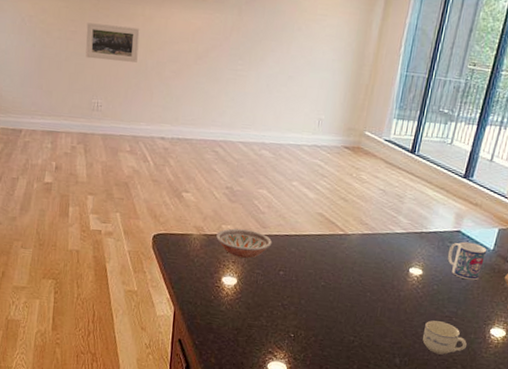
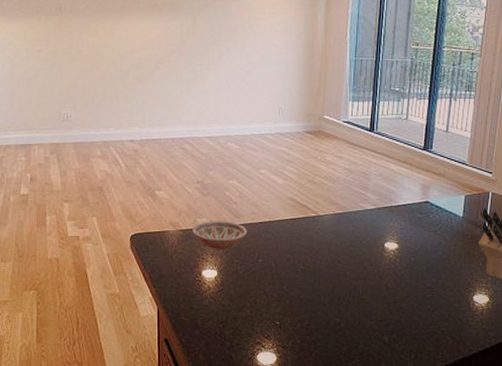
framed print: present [85,22,140,63] -> none [52,41,102,74]
cup: present [422,320,467,355] -> none [408,293,452,328]
mug: present [447,241,487,281] -> none [420,211,457,249]

